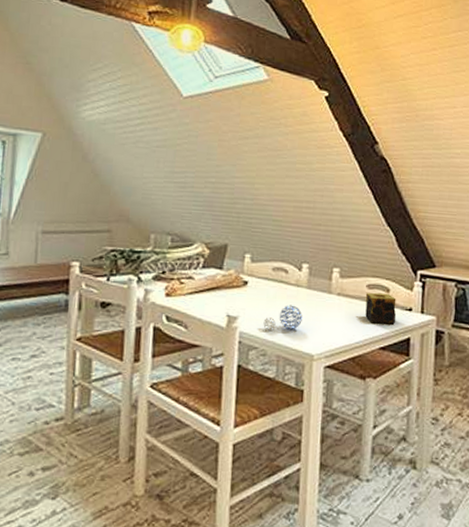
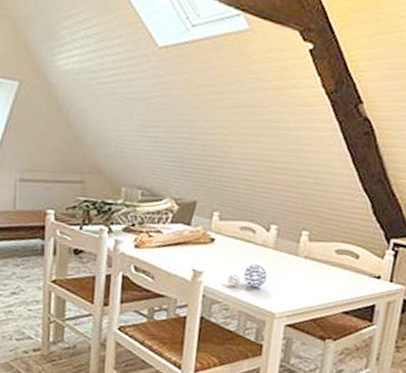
candle: present [365,292,397,324] -> none [331,258,365,290]

